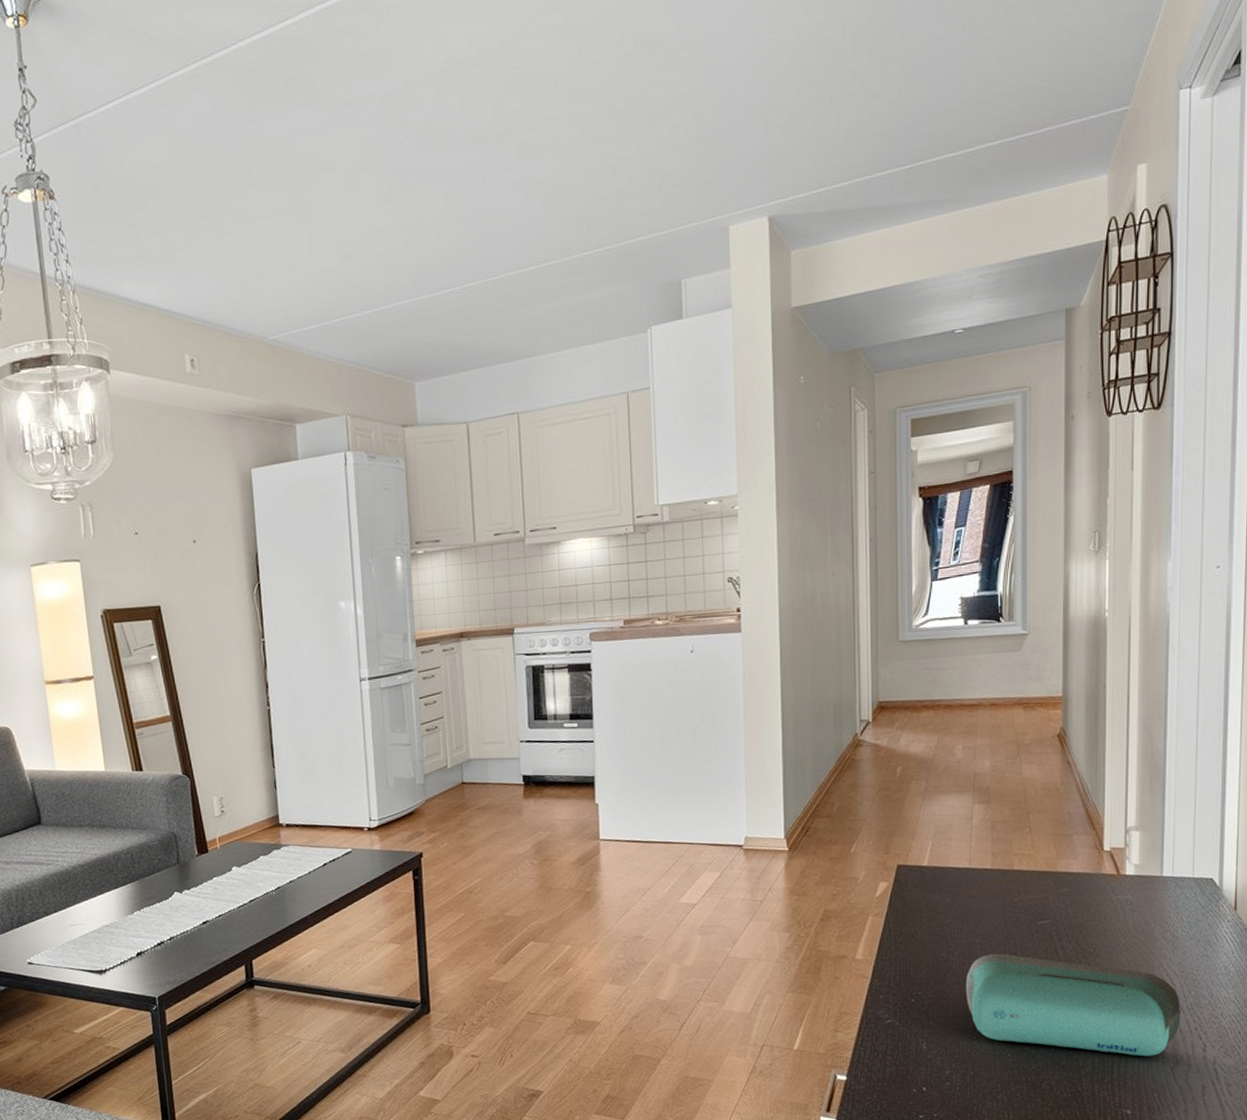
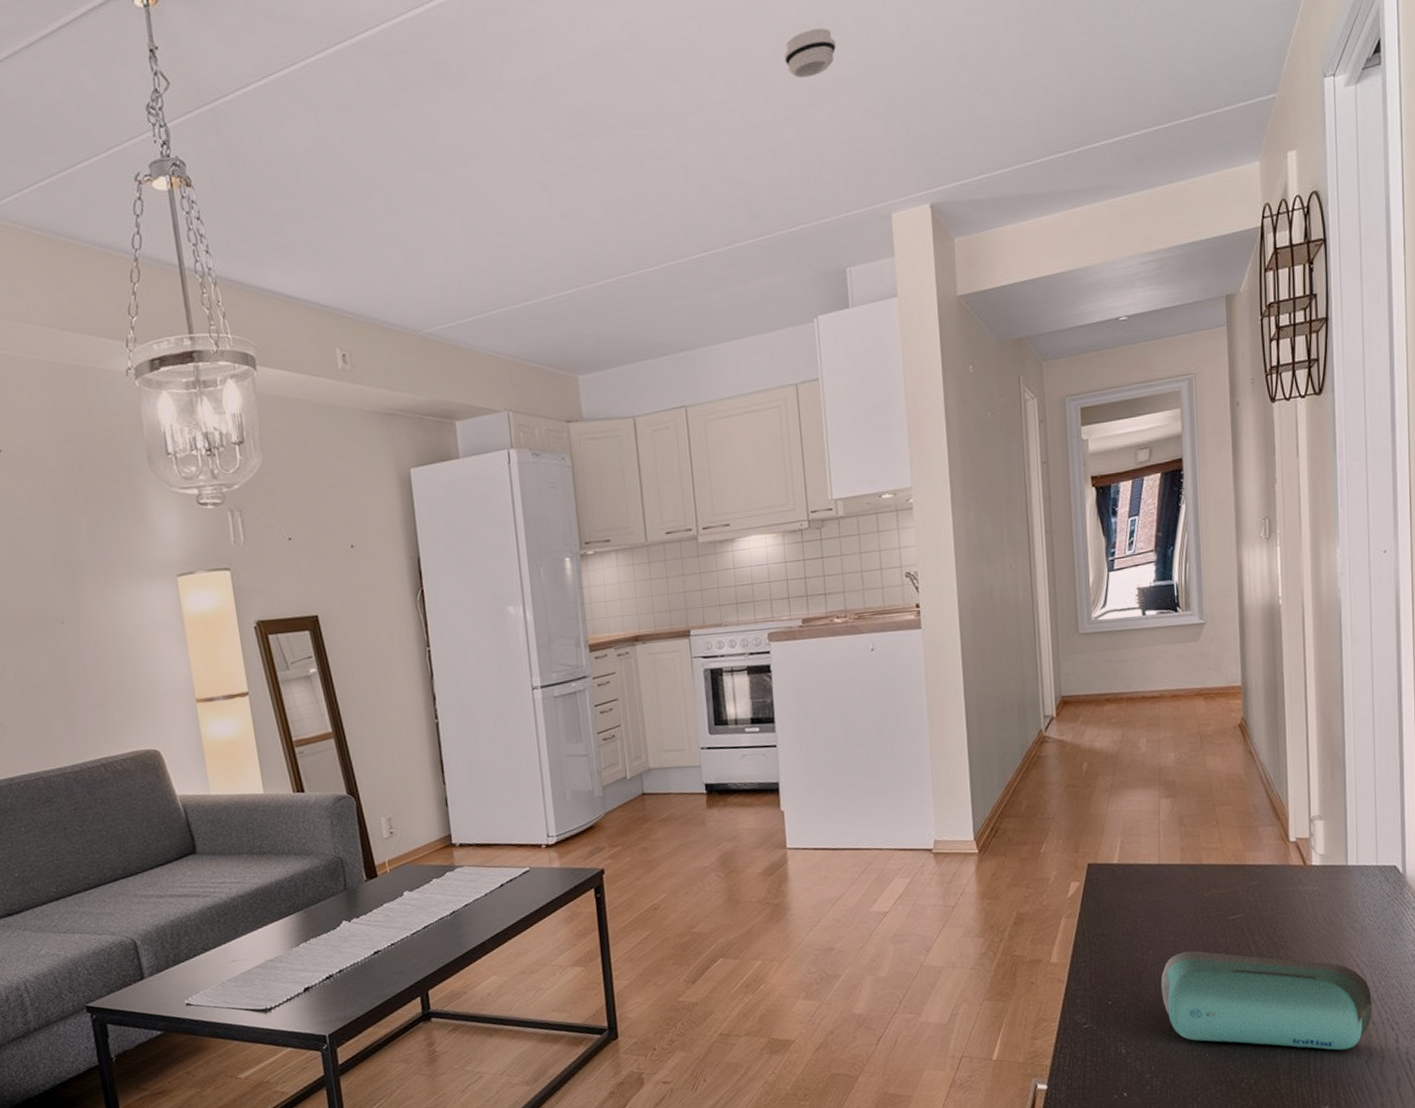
smoke detector: none [629,43,681,93] -> present [785,28,837,78]

